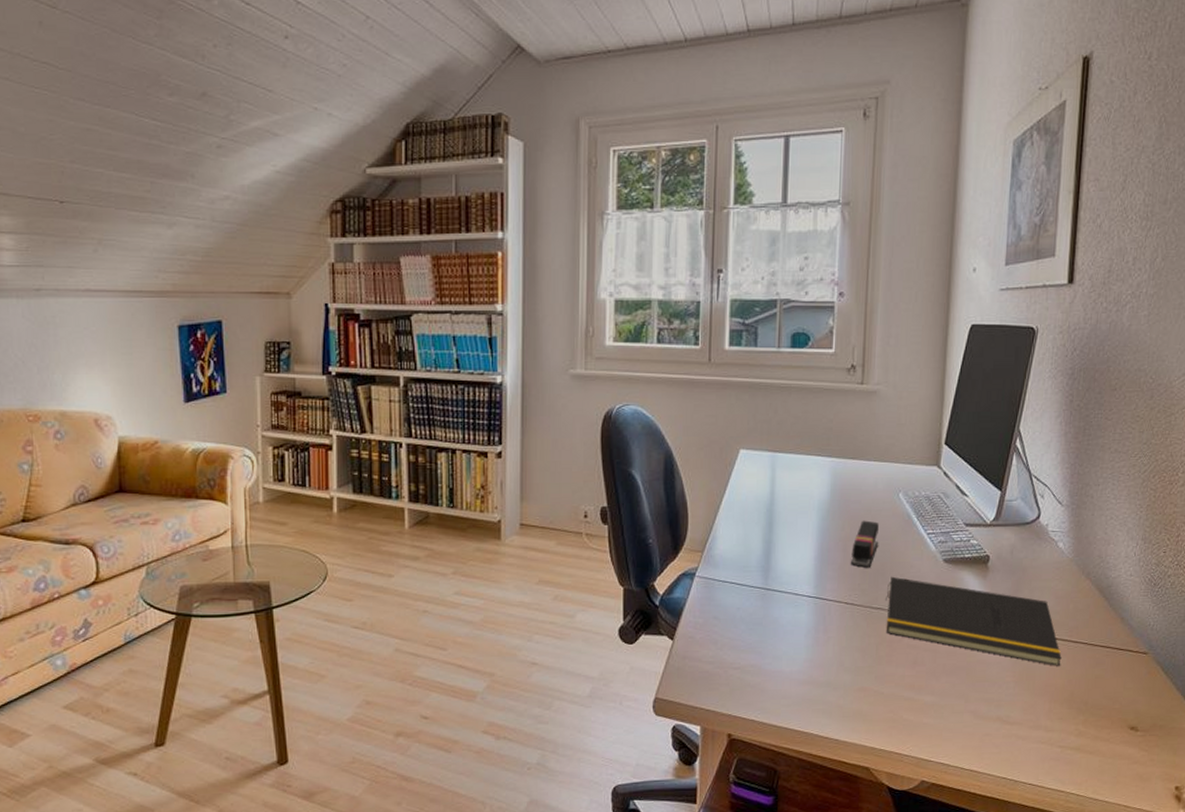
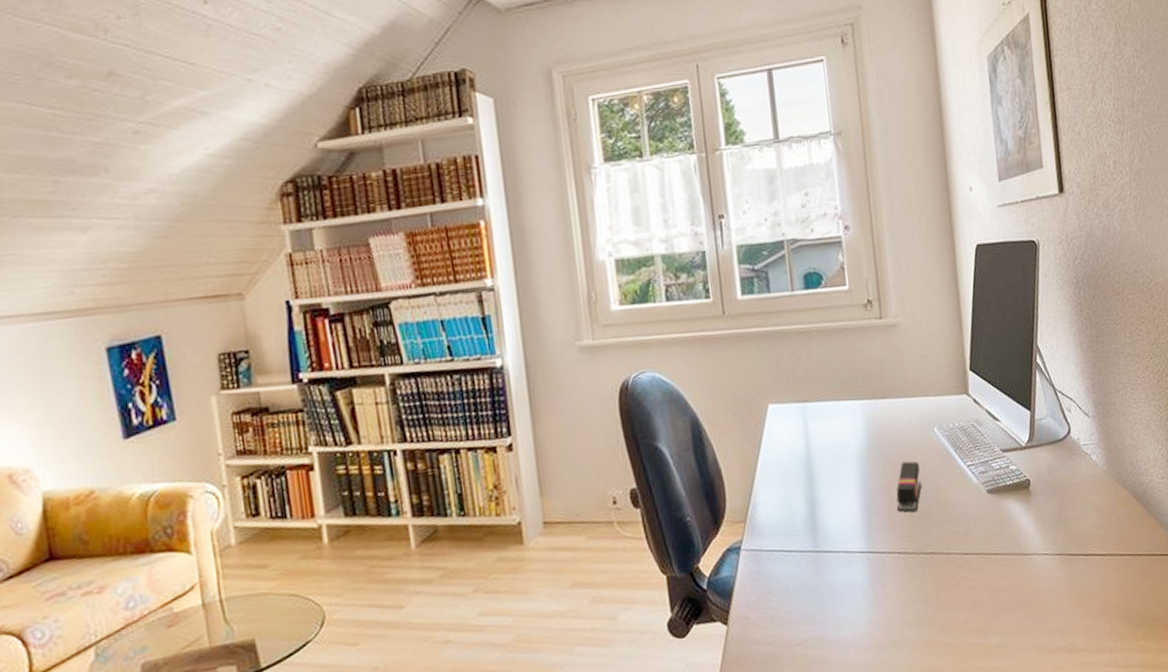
notepad: present [886,576,1062,666] -> none [937,516,1114,584]

